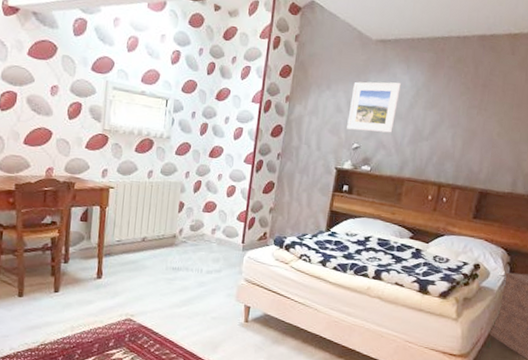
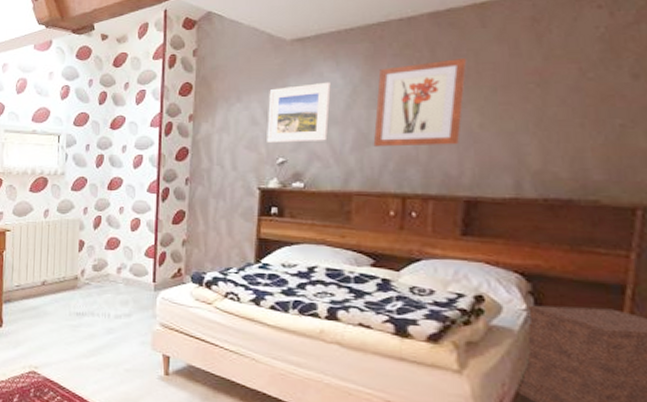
wall art: none [424,77,498,148] -> present [373,57,468,147]

